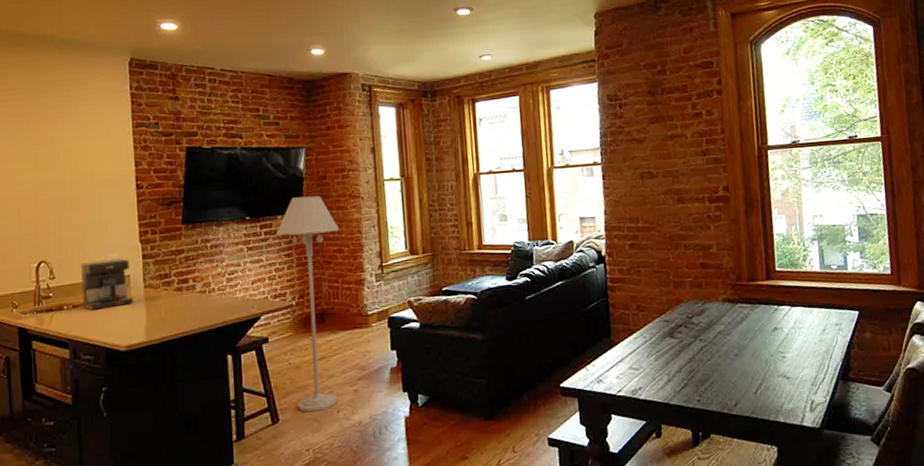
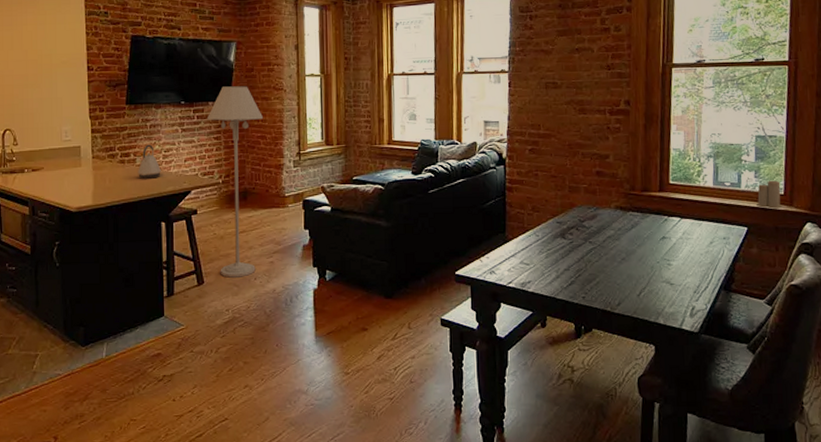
coffee maker: present [80,258,133,311] -> none [39,131,83,175]
kettle: none [198,267,225,308] -> present [138,144,161,180]
candle: none [865,258,890,290] -> present [756,179,782,209]

